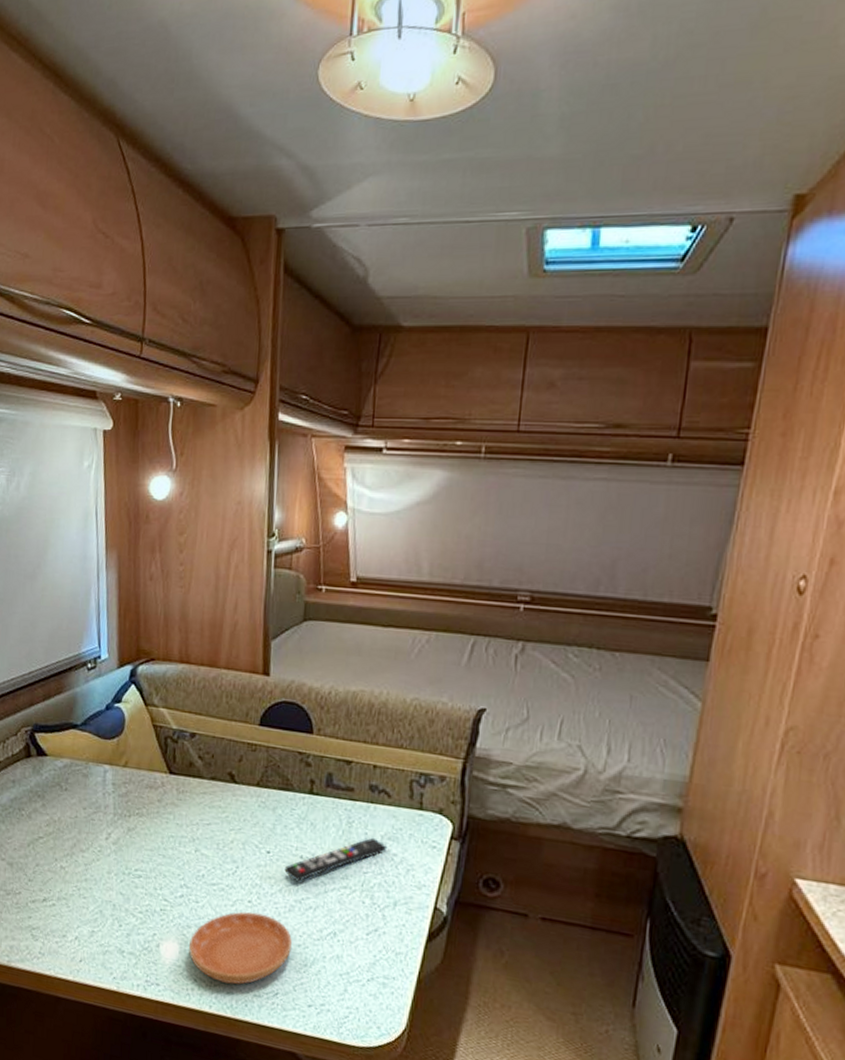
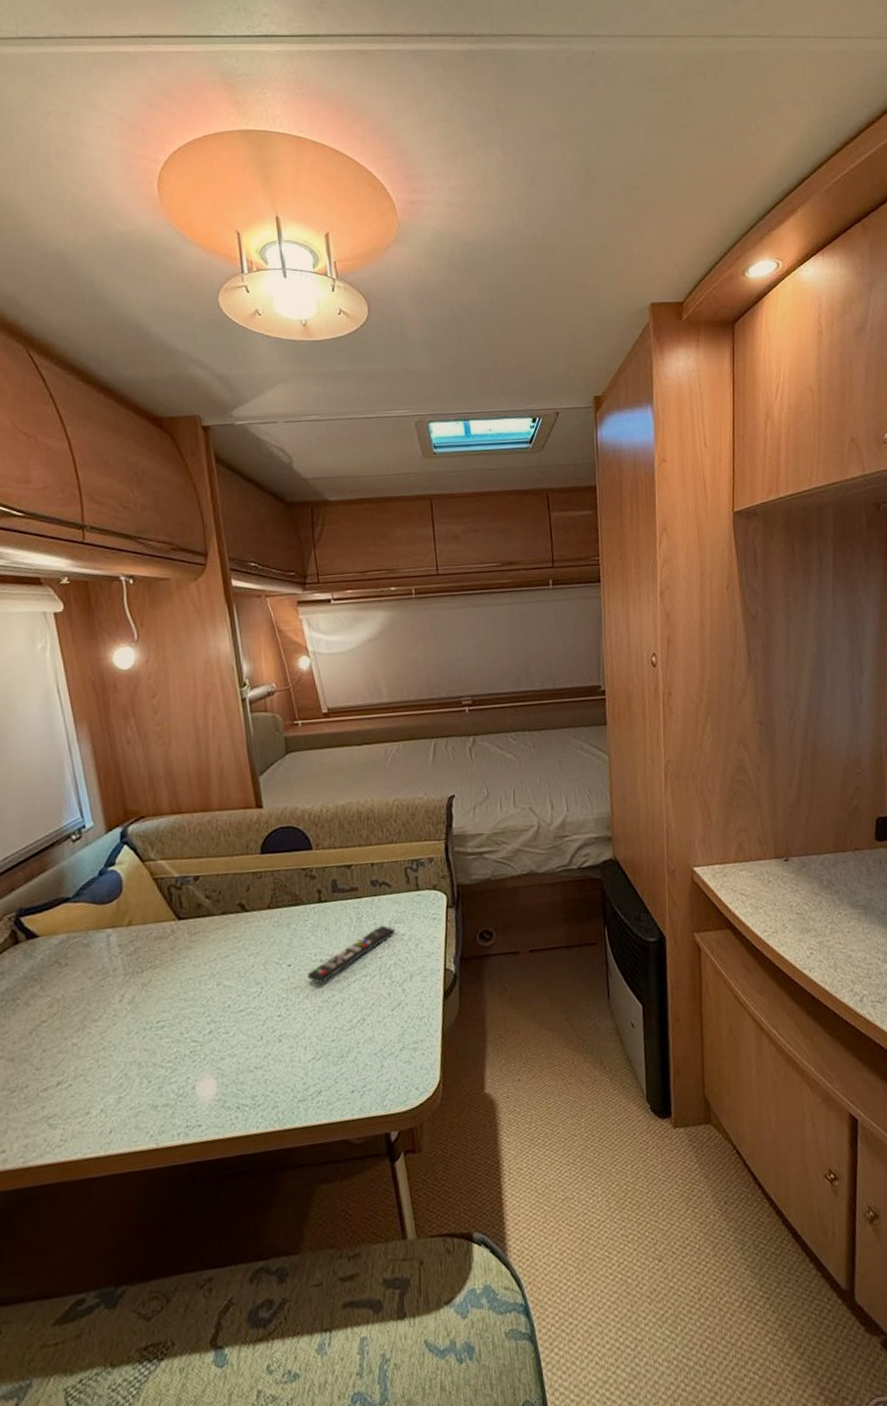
saucer: present [189,911,292,985] -> none [226,1023,327,1101]

